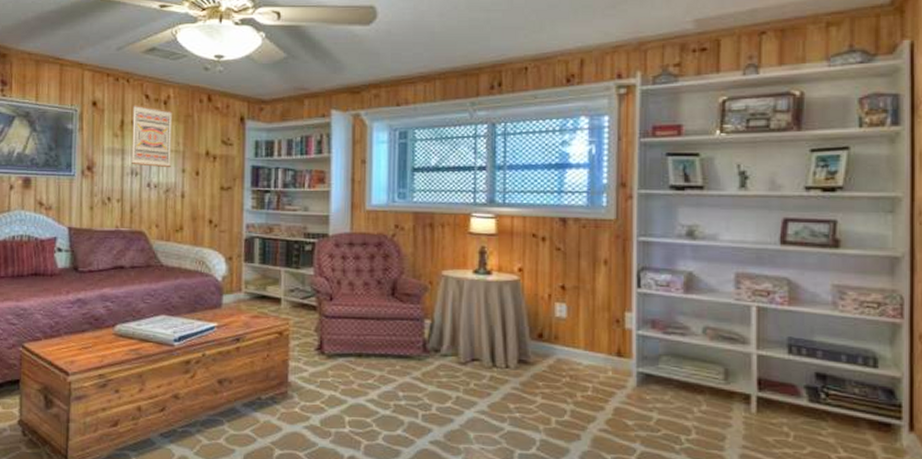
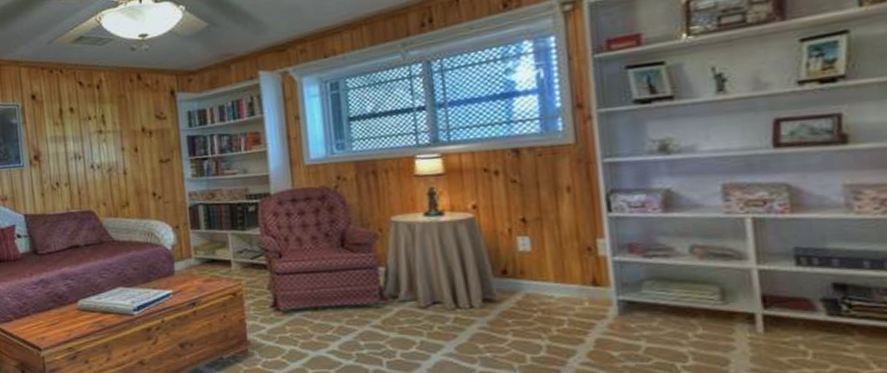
wall art: present [131,105,173,168] -> none [68,92,111,150]

